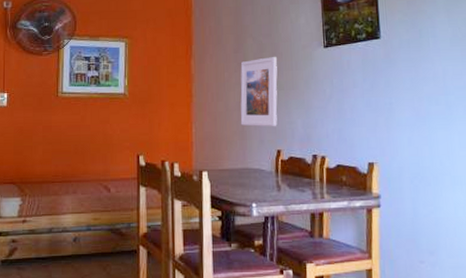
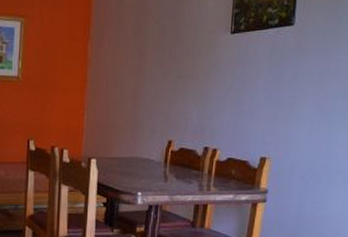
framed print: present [240,57,278,127] -> none [133,42,179,117]

